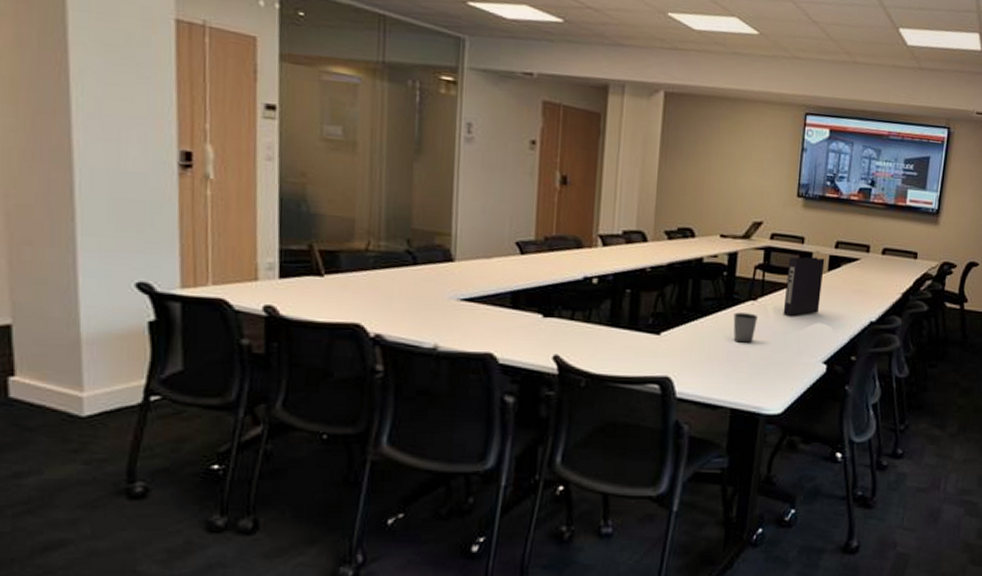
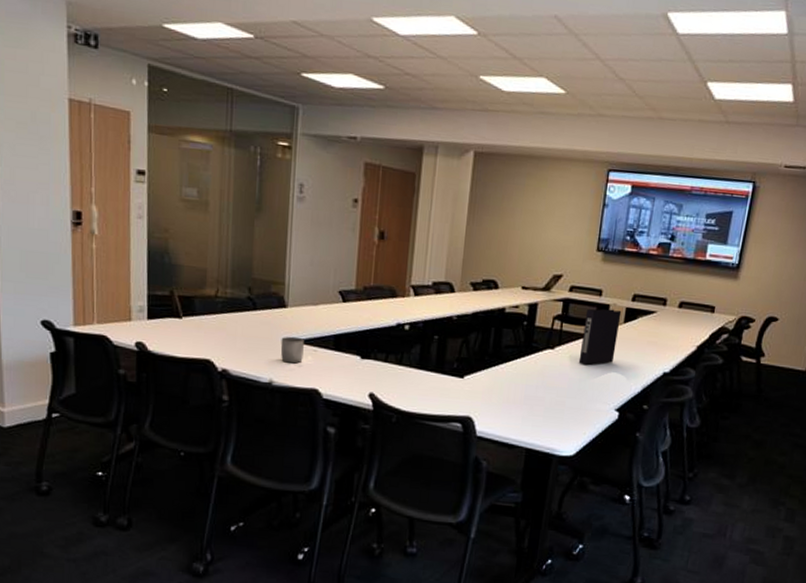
mug: none [447,294,476,325] -> present [280,336,304,364]
dixie cup: present [733,312,758,343] -> none [531,360,554,389]

